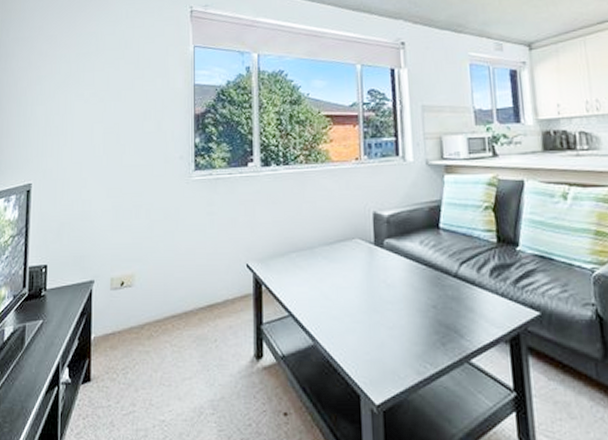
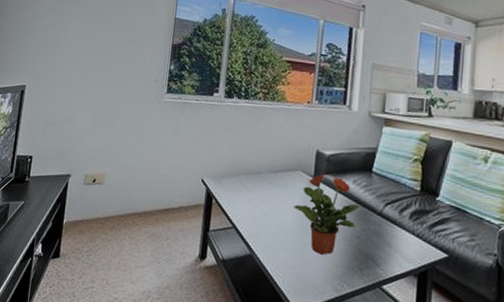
potted plant: none [356,239,432,333] -> present [293,174,360,255]

